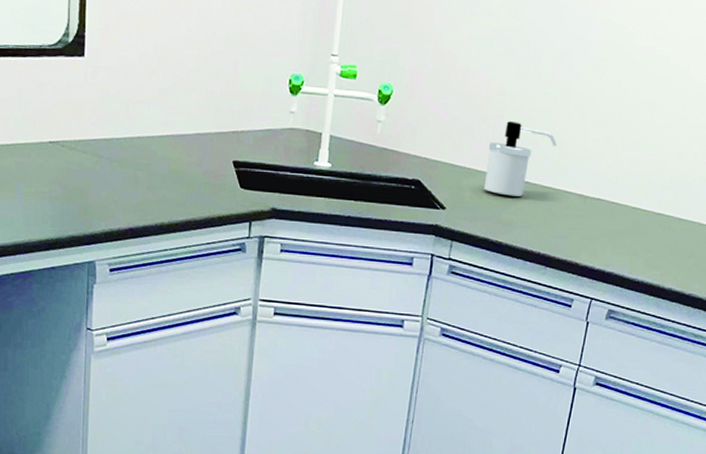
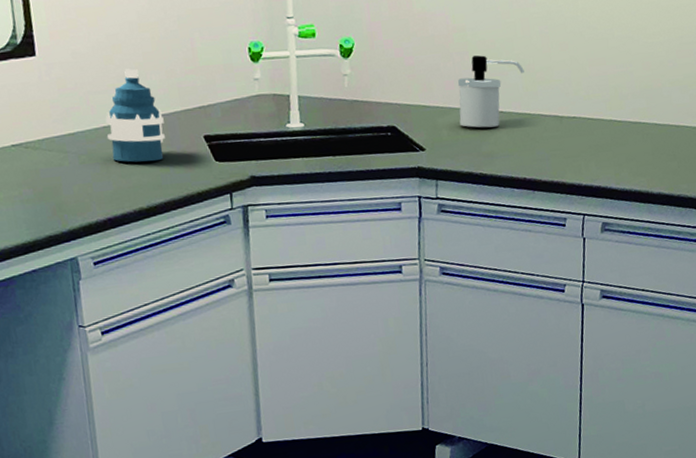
water bottle: none [141,83,197,179] -> present [105,69,165,162]

